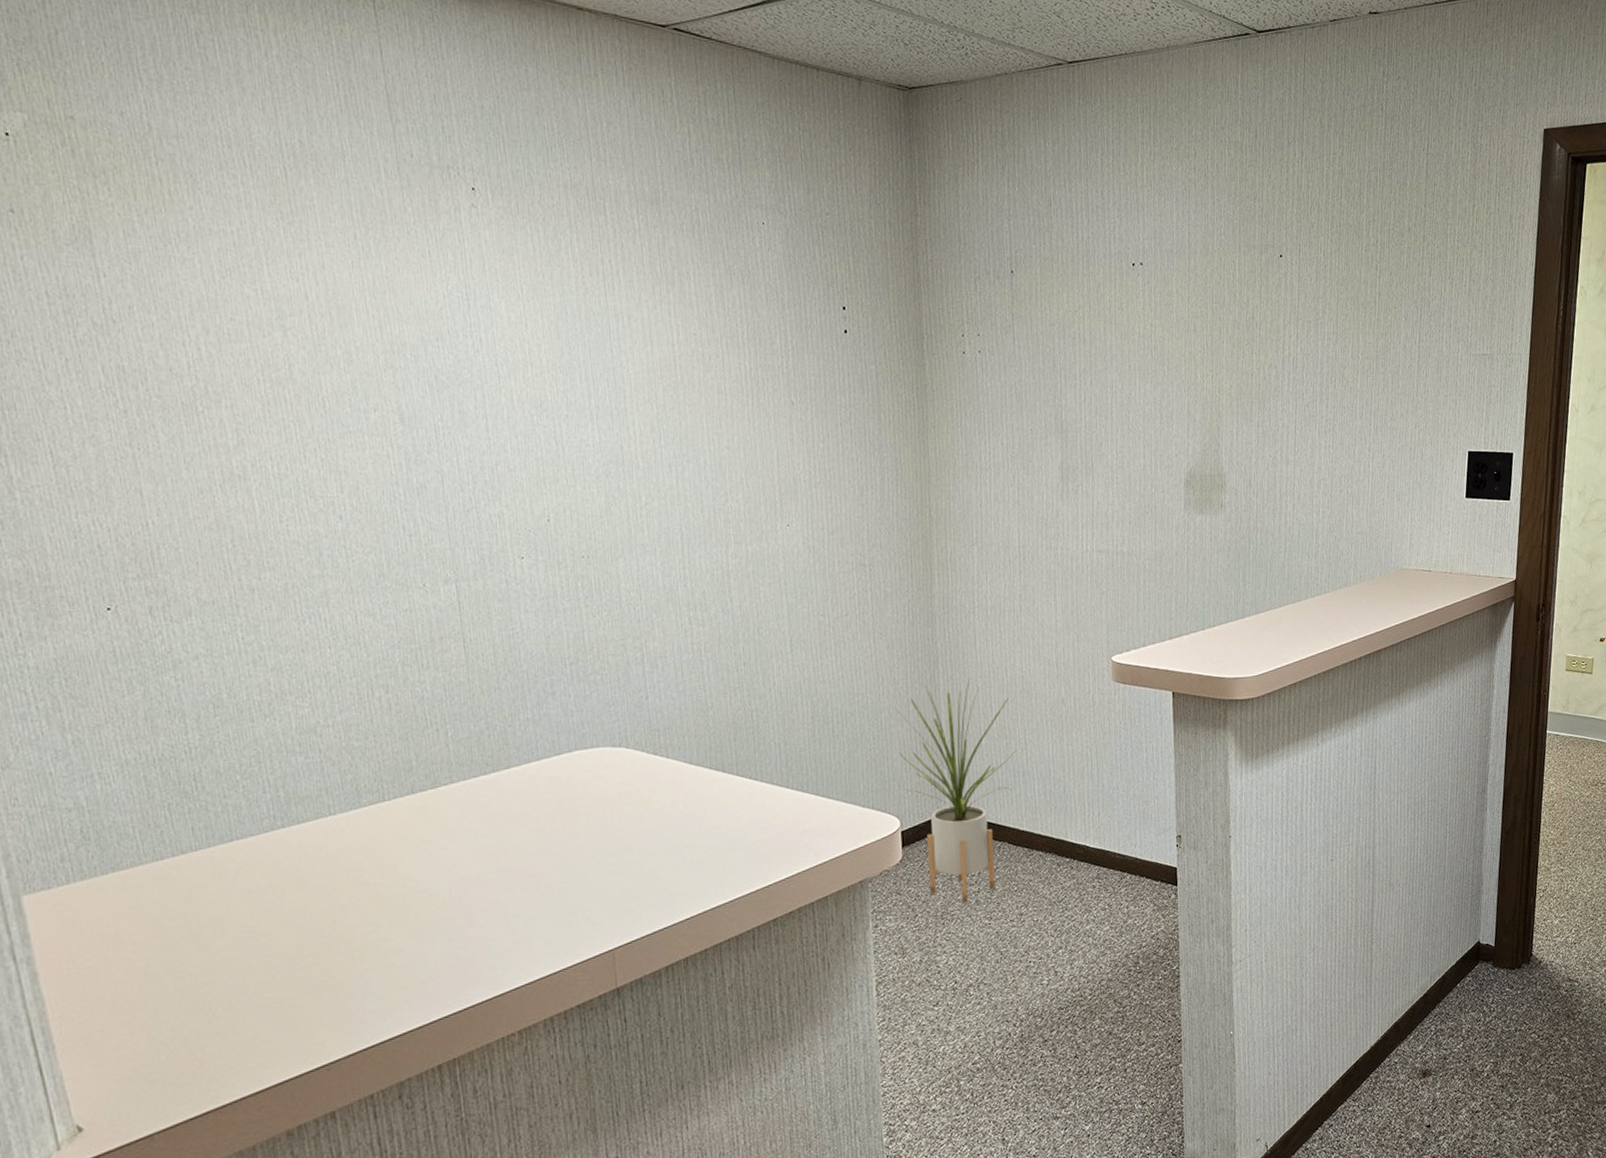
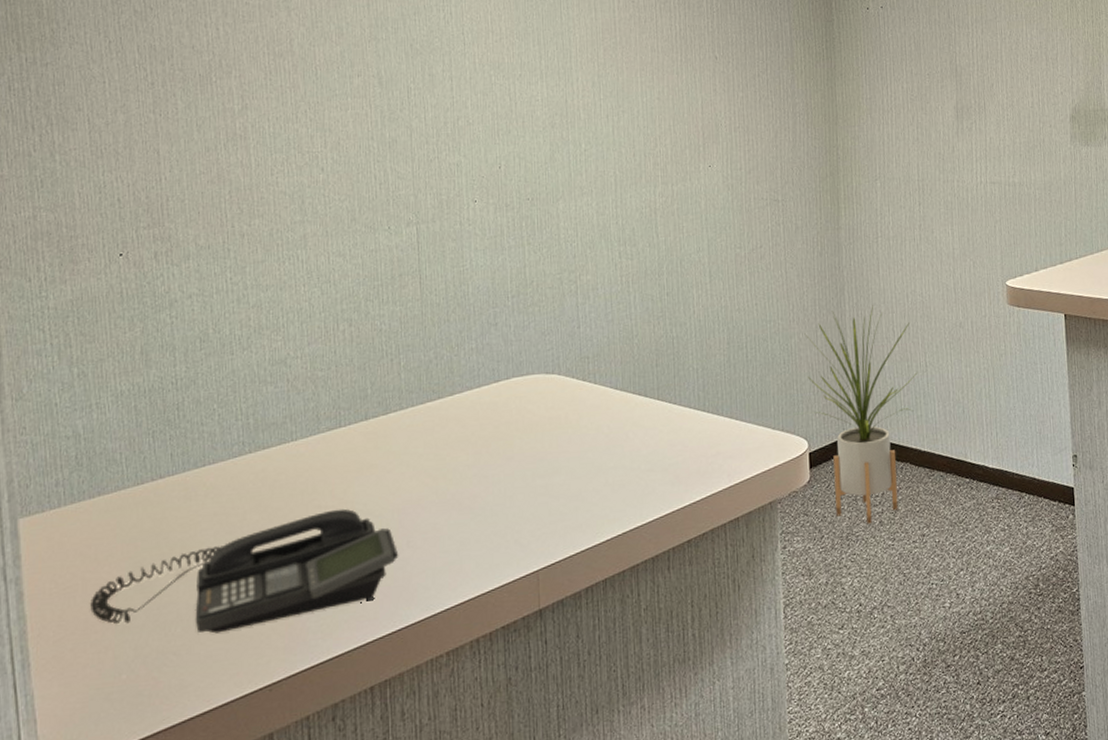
telephone: none [116,886,460,1014] -> present [90,508,399,634]

